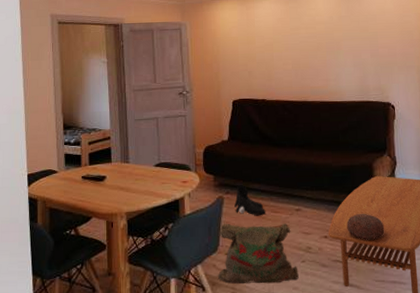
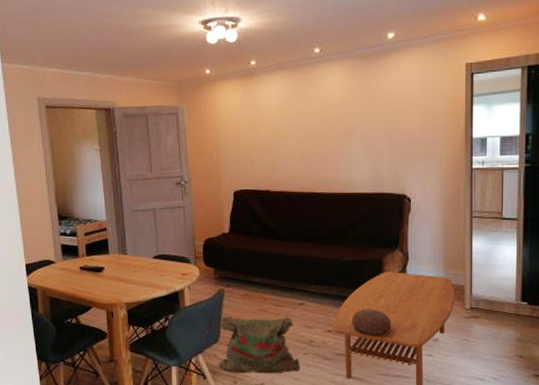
boots: present [234,185,266,215] -> none [235,278,268,308]

